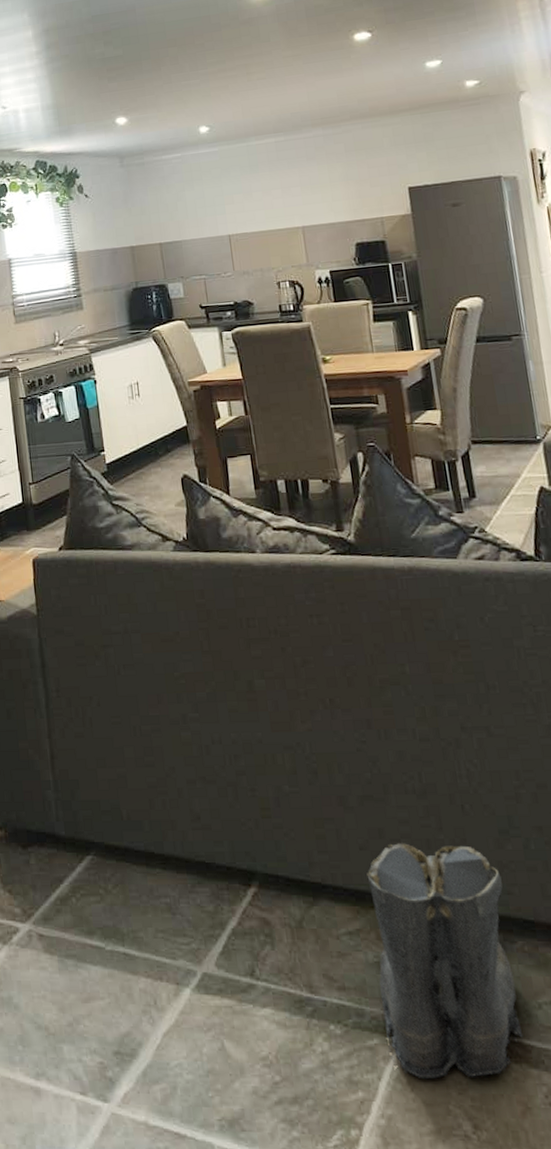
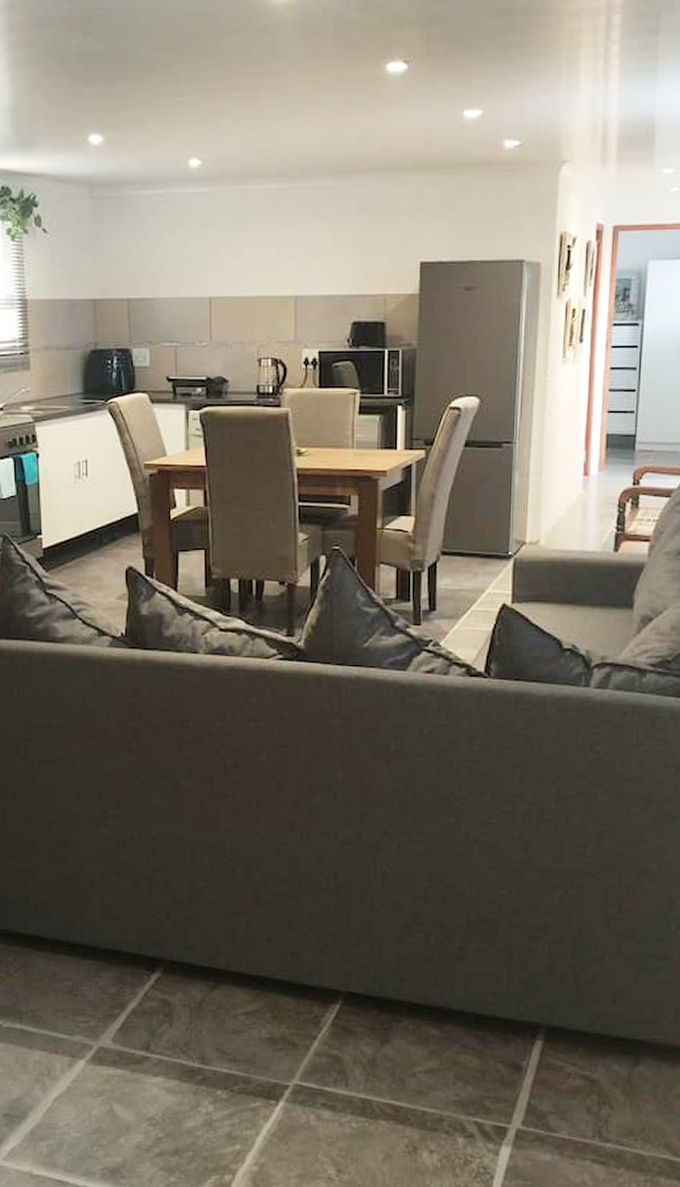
boots: present [366,843,524,1079] -> none [269,935,398,1134]

